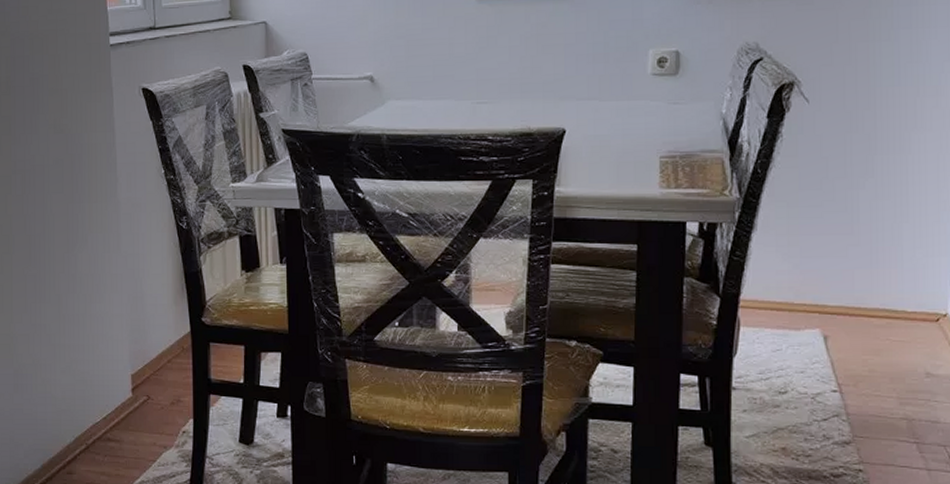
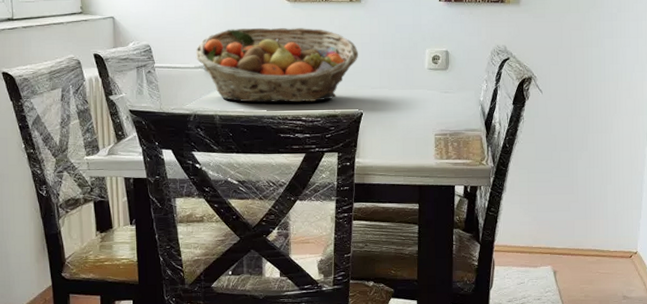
fruit basket: none [359,27,561,119] -> present [195,27,359,103]

